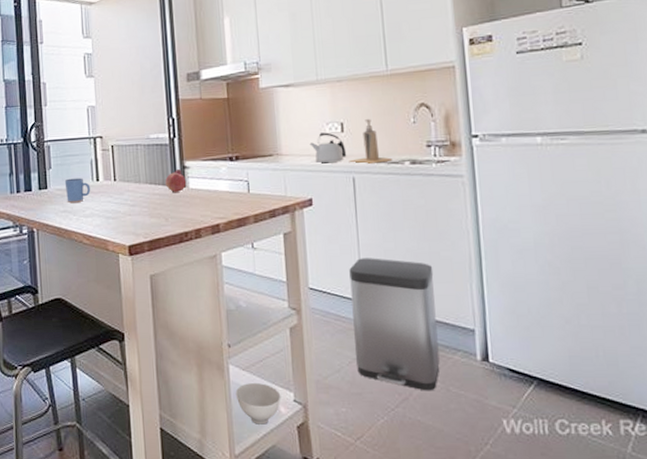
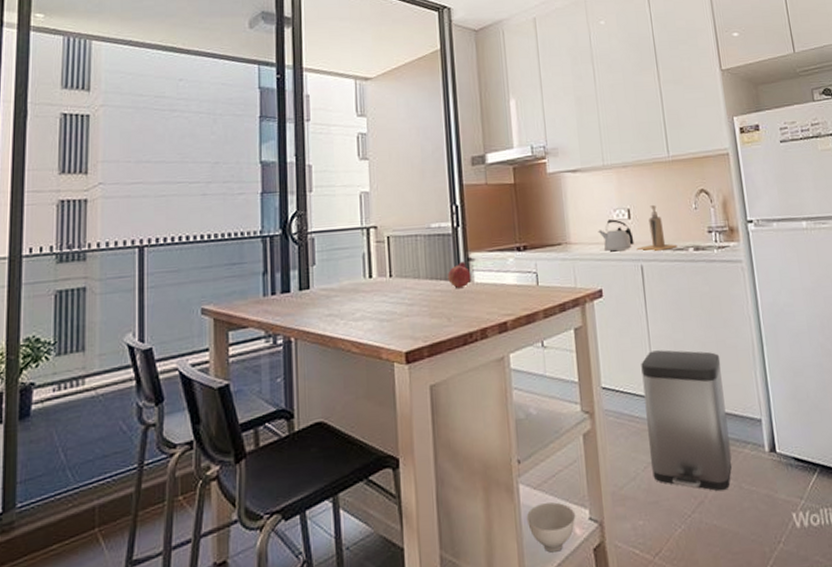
mug: present [64,178,91,203] -> none [331,274,362,304]

